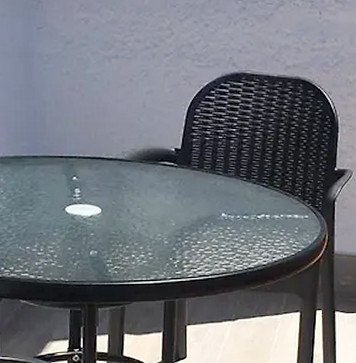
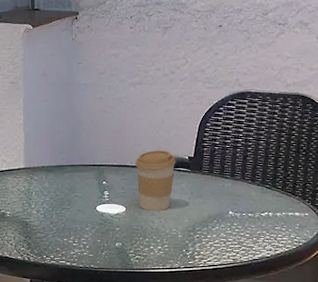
coffee cup: none [111,140,161,213] -> present [135,150,176,211]

